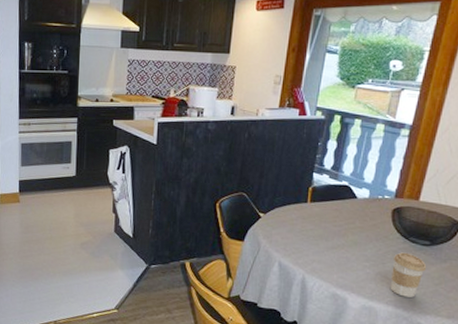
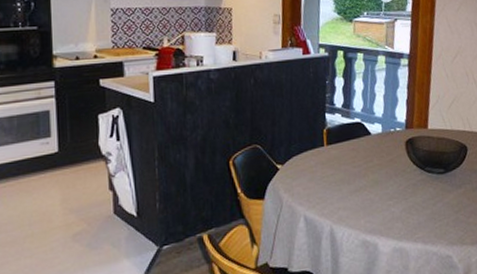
coffee cup: present [391,252,427,297] -> none [414,183,446,231]

